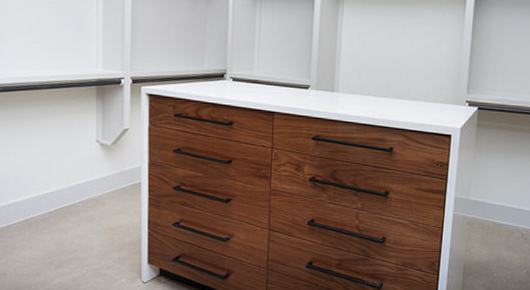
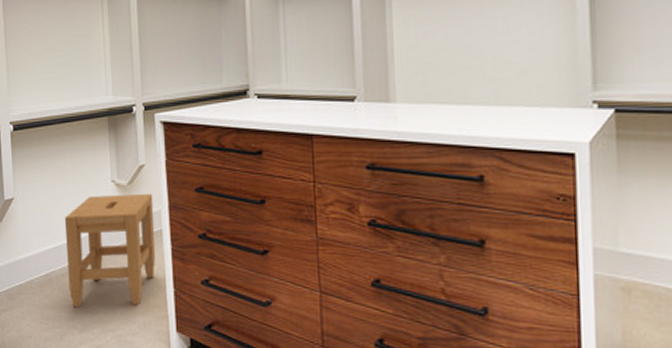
stool: none [47,152,135,248] -> present [64,193,156,308]

